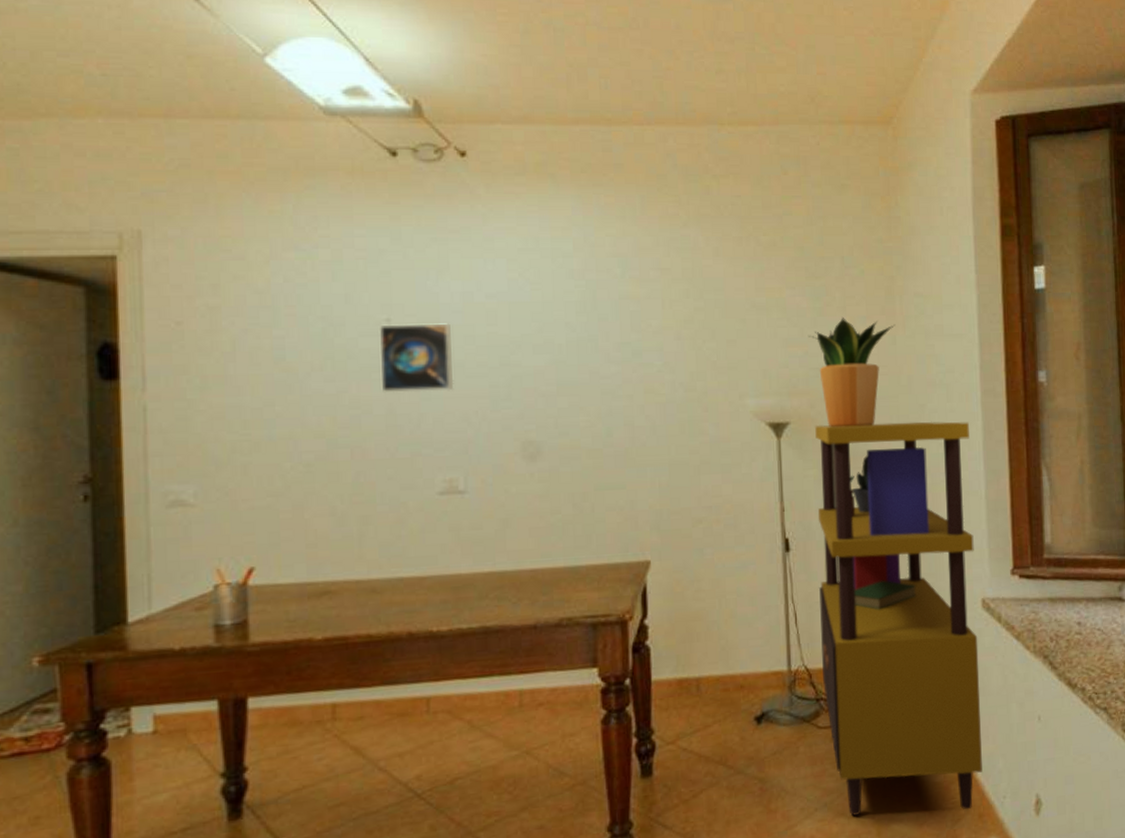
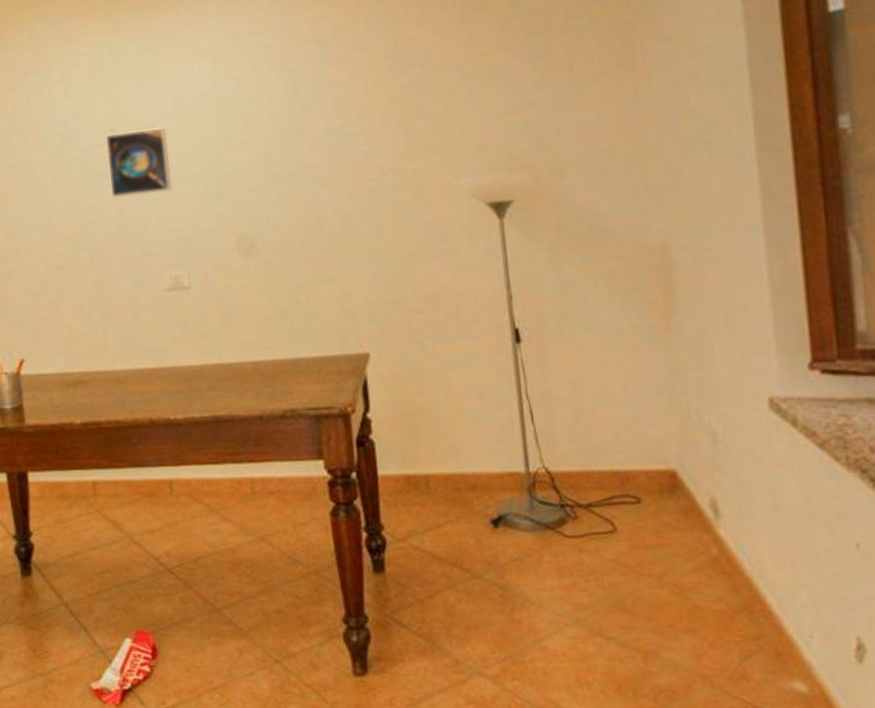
potted plant: present [809,316,896,428] -> none [530,76,637,204]
bookcase: present [815,421,982,816] -> none [543,185,779,646]

